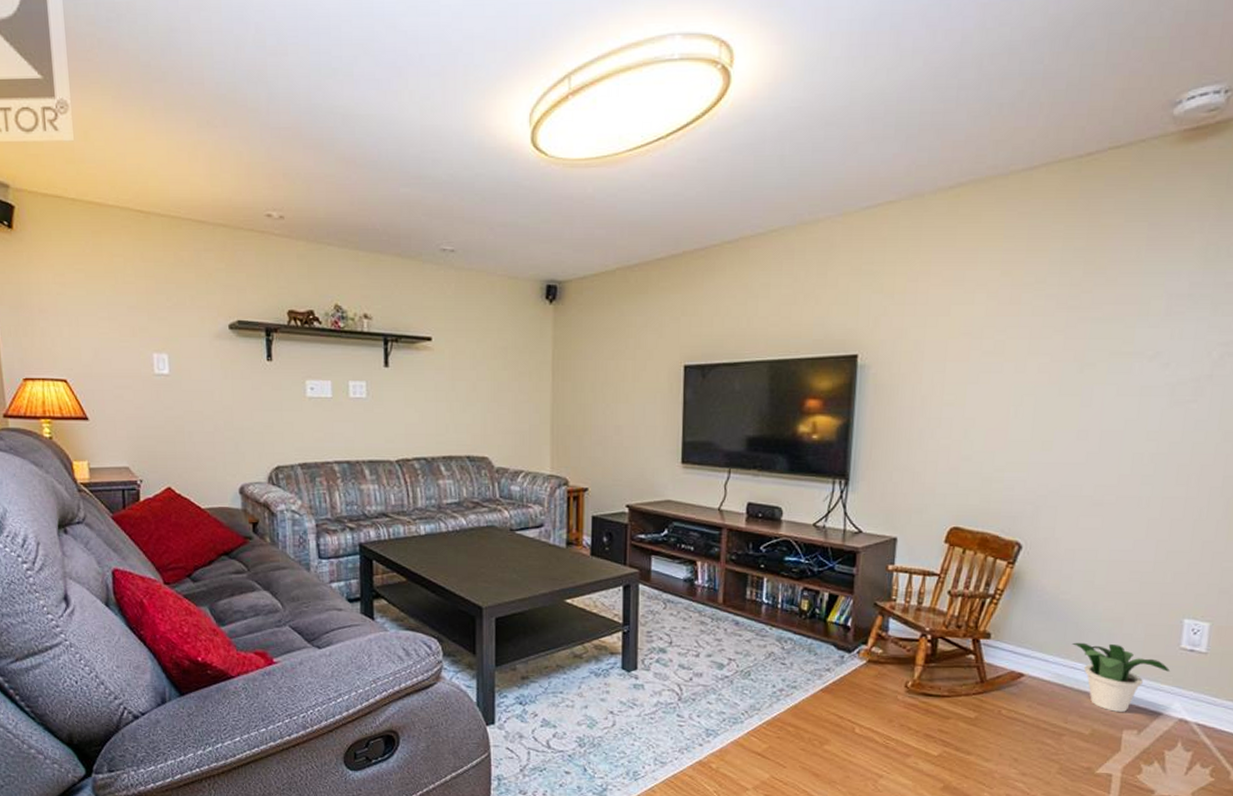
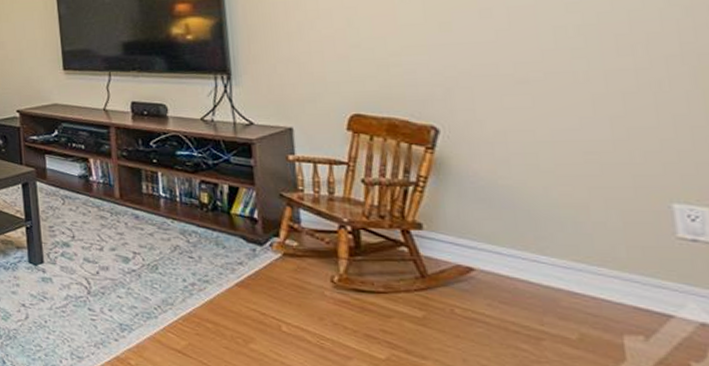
potted plant: present [1072,642,1171,712] -> none [528,232,671,313]

